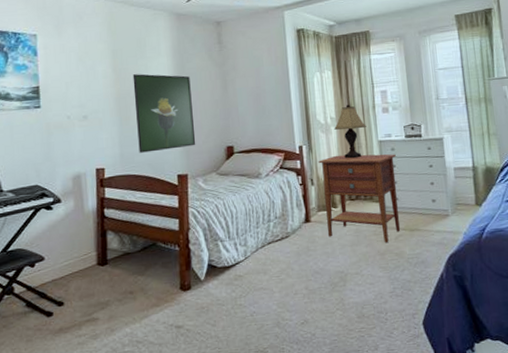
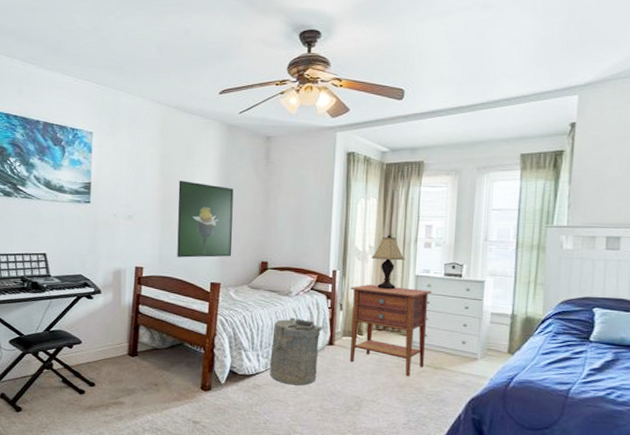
laundry hamper: none [247,199,298,270] -> present [270,317,322,386]

